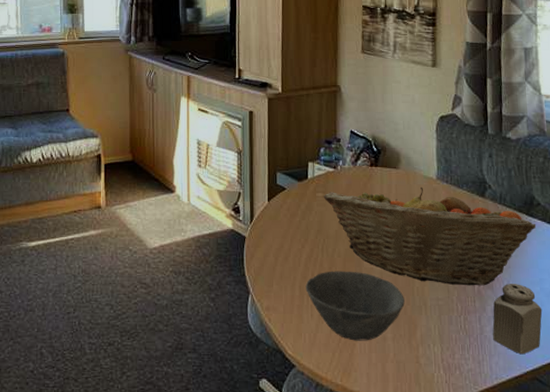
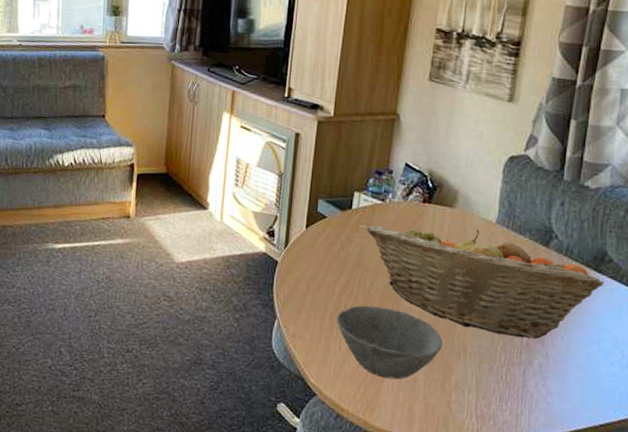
salt shaker: present [493,284,543,355] -> none [536,340,597,414]

